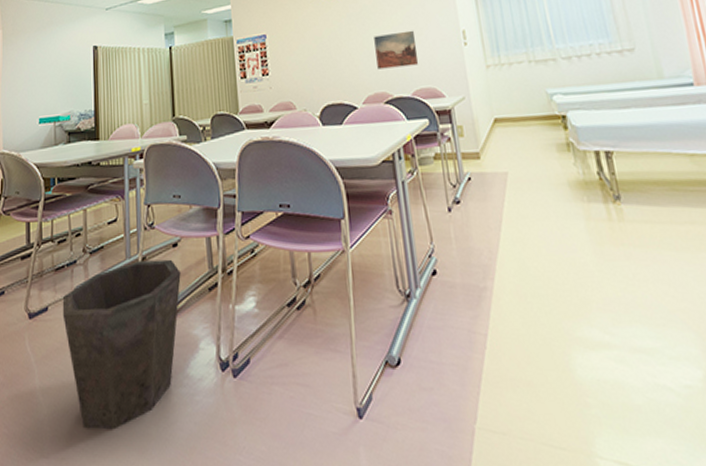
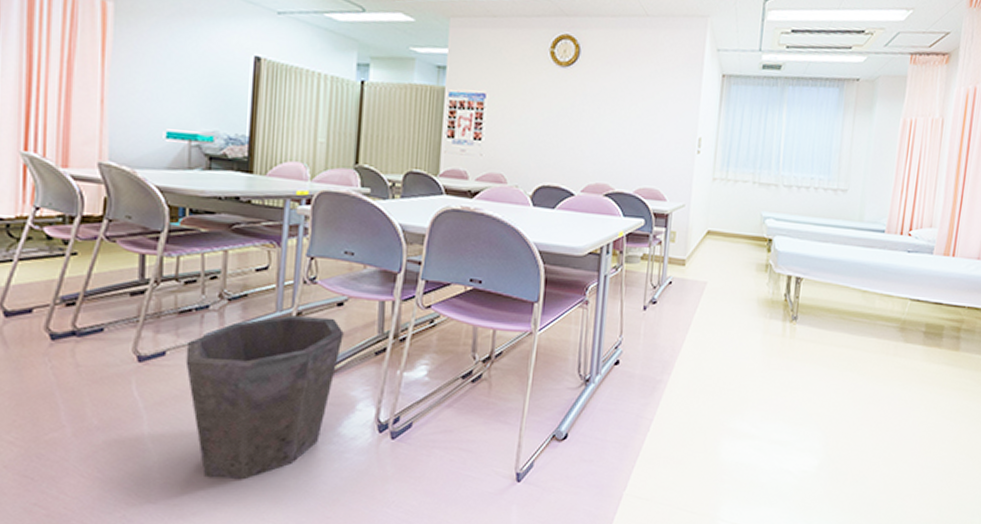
wall art: present [374,30,419,70] -> none [604,123,651,164]

